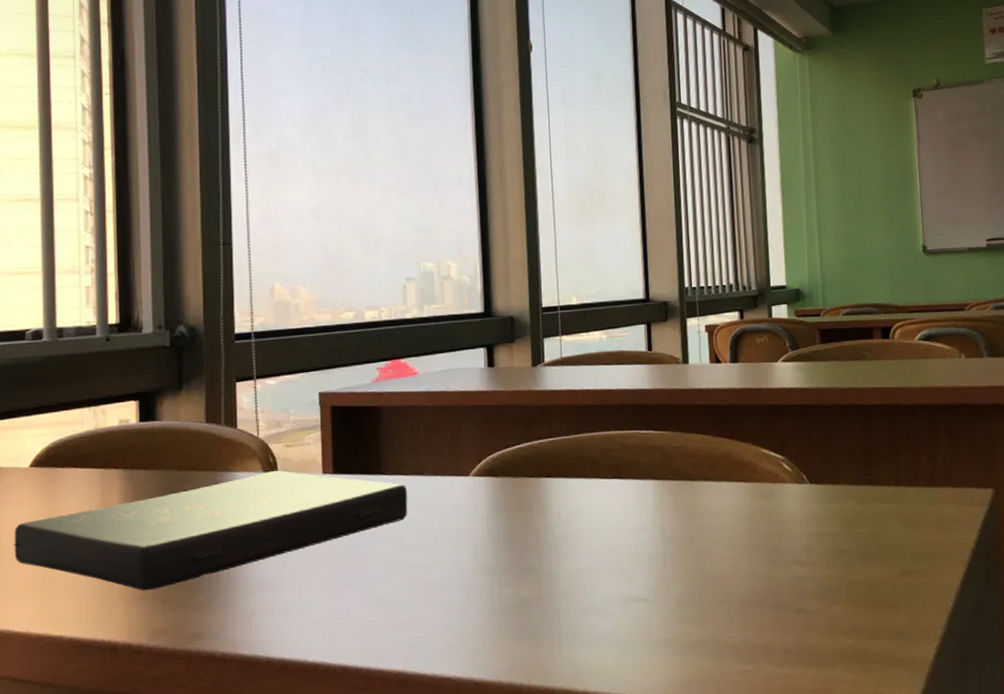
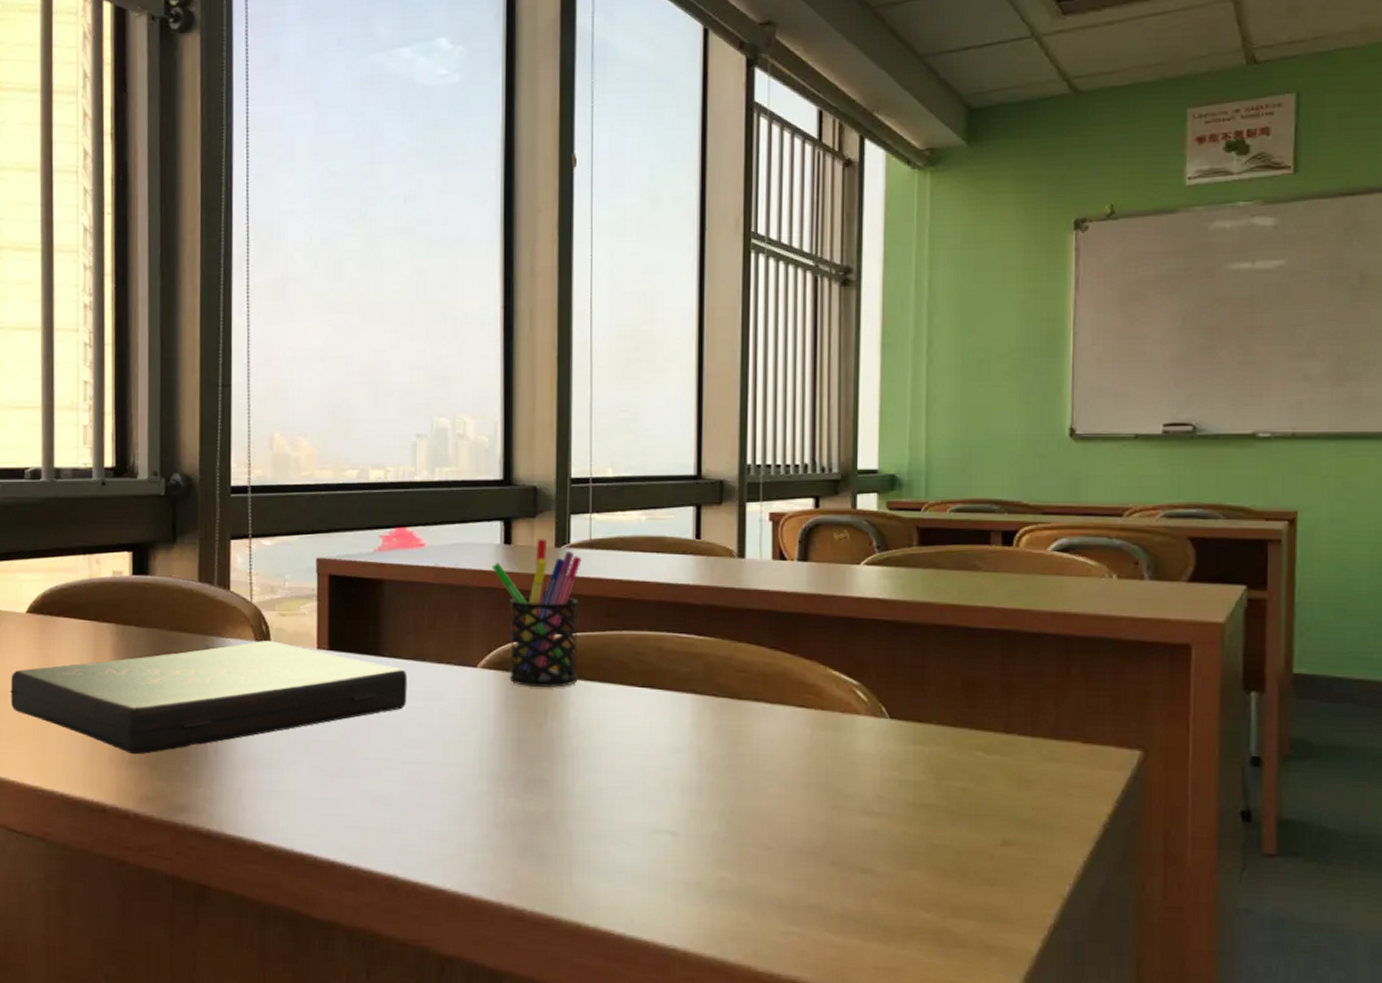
pen holder: none [478,360,558,489] -> present [491,539,582,689]

